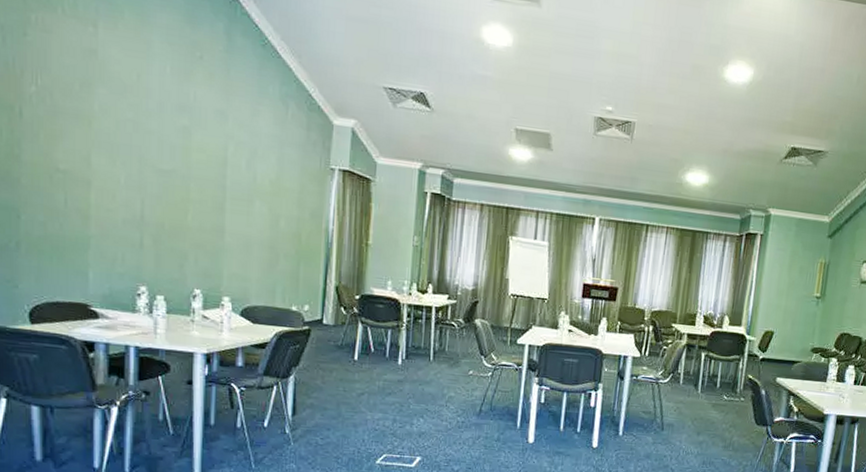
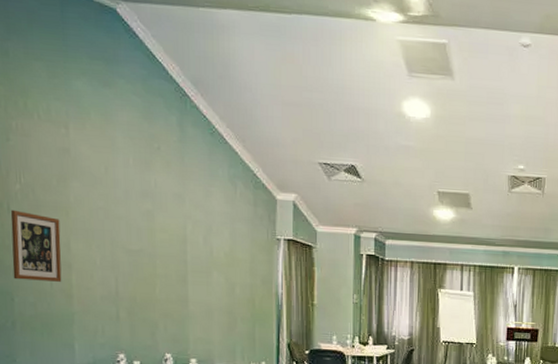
wall art: none [21,114,80,200] -> present [10,209,62,282]

